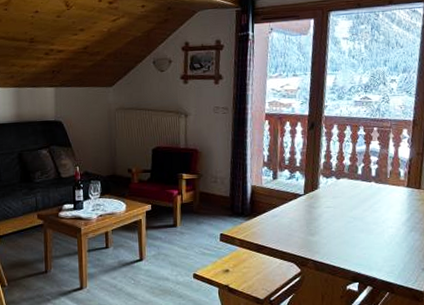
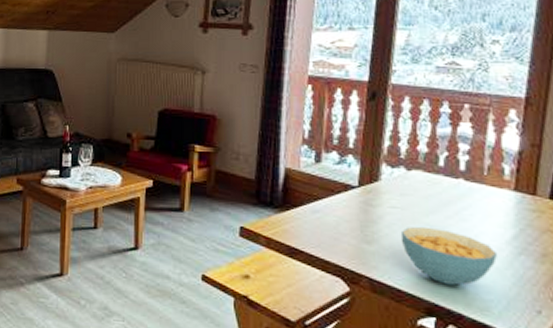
cereal bowl: none [333,219,398,259] -> present [400,226,498,286]

